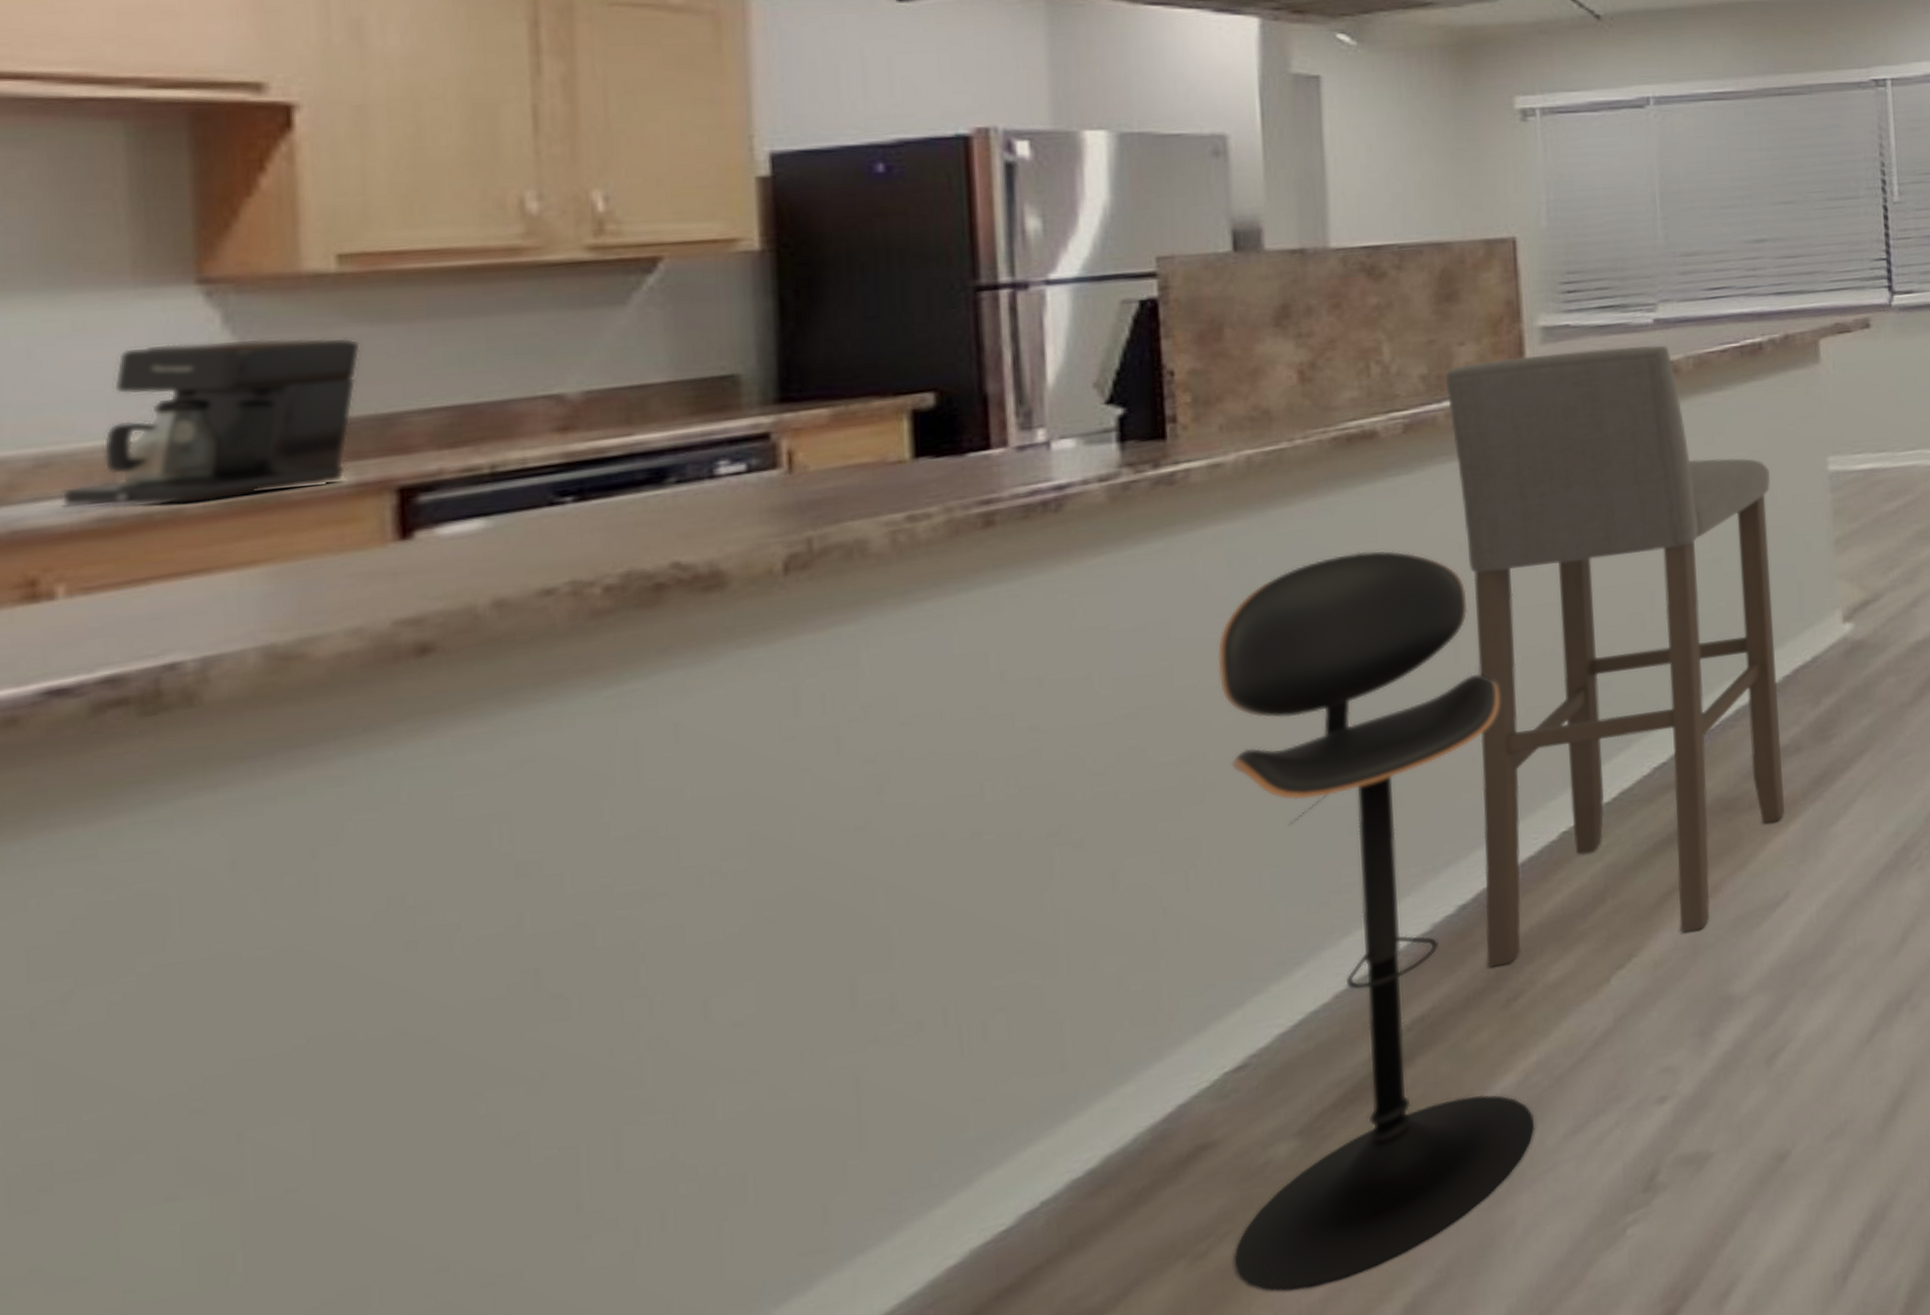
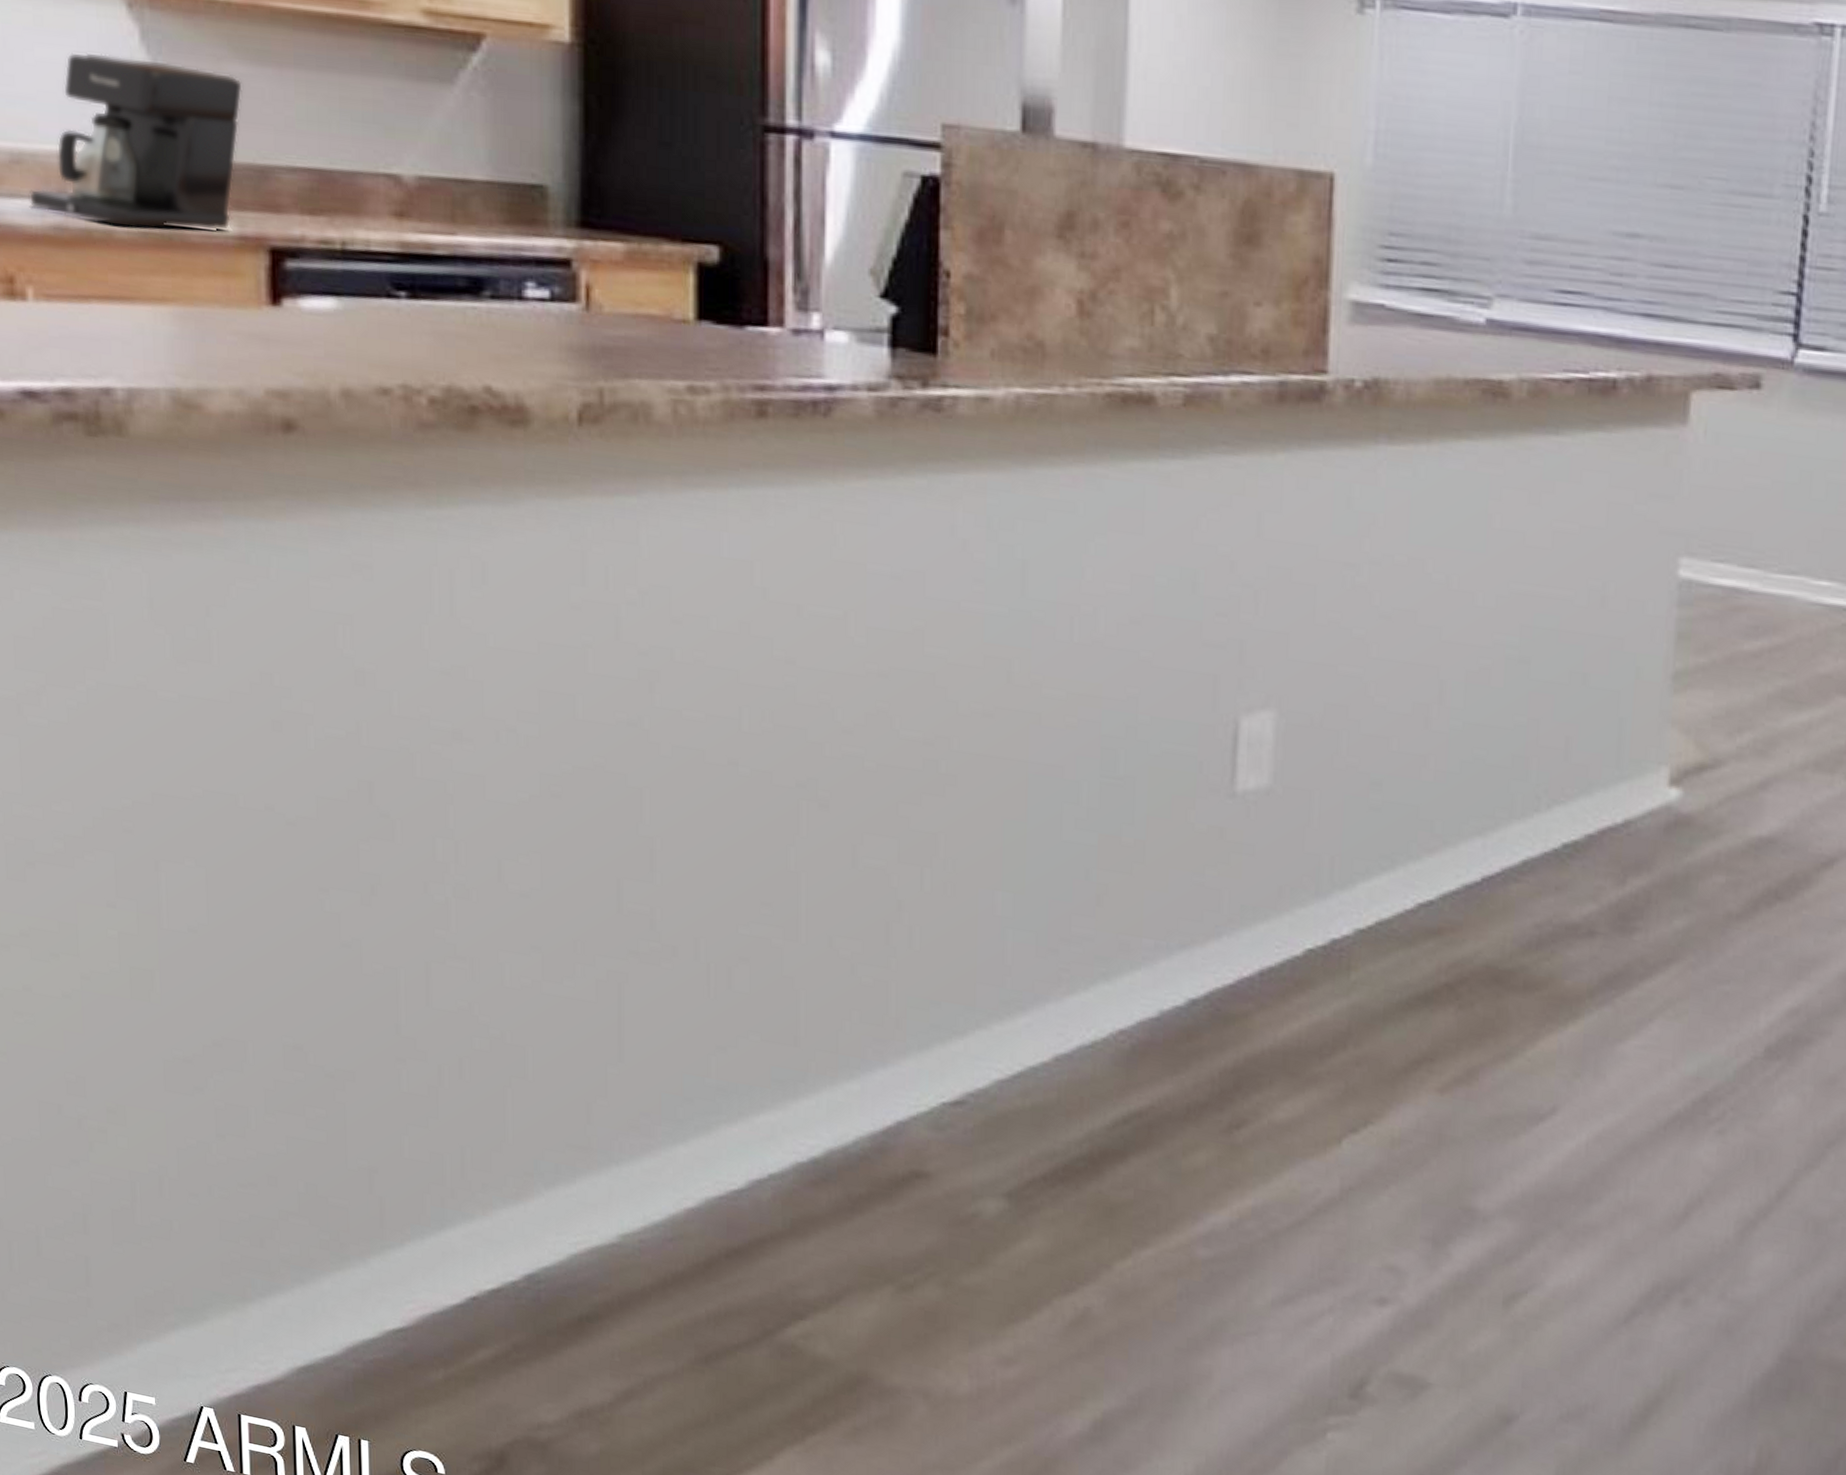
bar stool: present [1217,550,1536,1291] -> none [937,541,1258,1368]
bar stool: present [1445,345,1786,968] -> none [1212,332,1605,1118]

